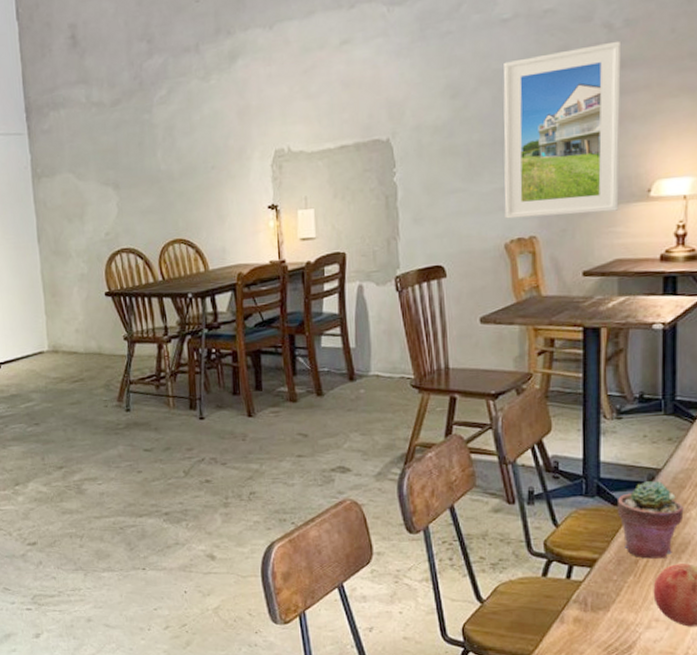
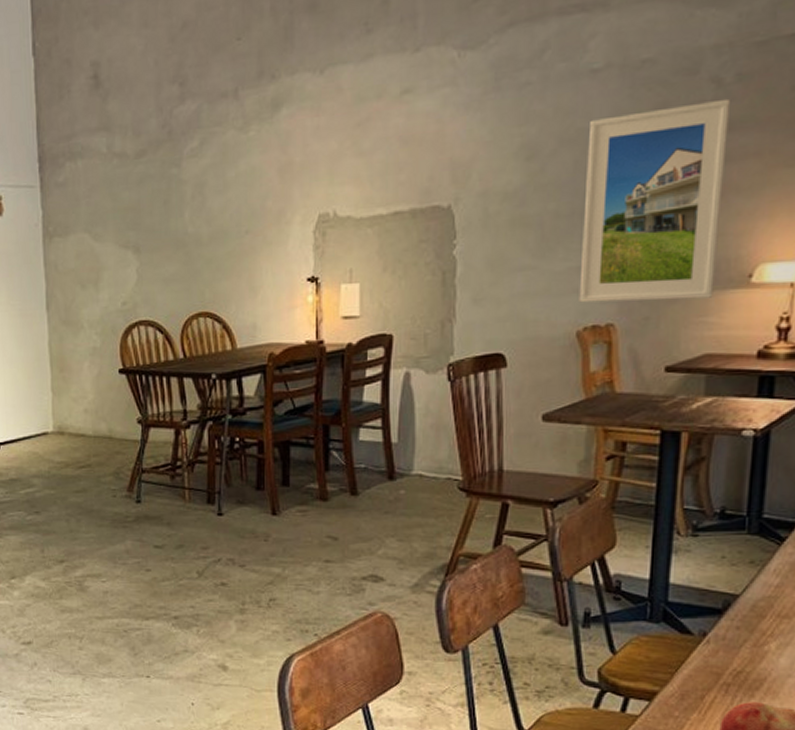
potted succulent: present [616,481,684,559] -> none [684,608,762,695]

